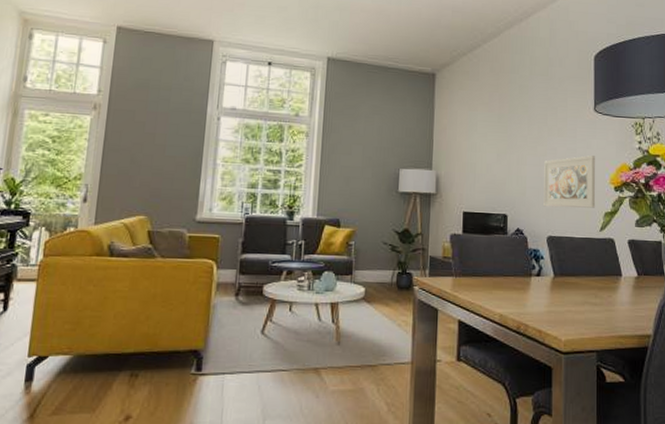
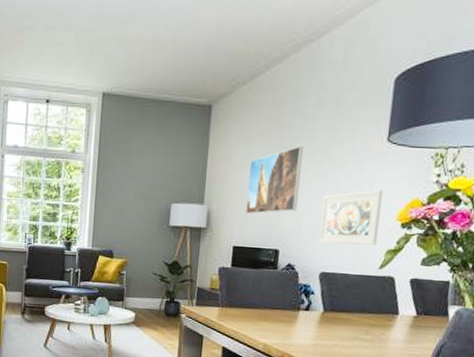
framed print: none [473,114,522,180] -> present [245,146,303,215]

